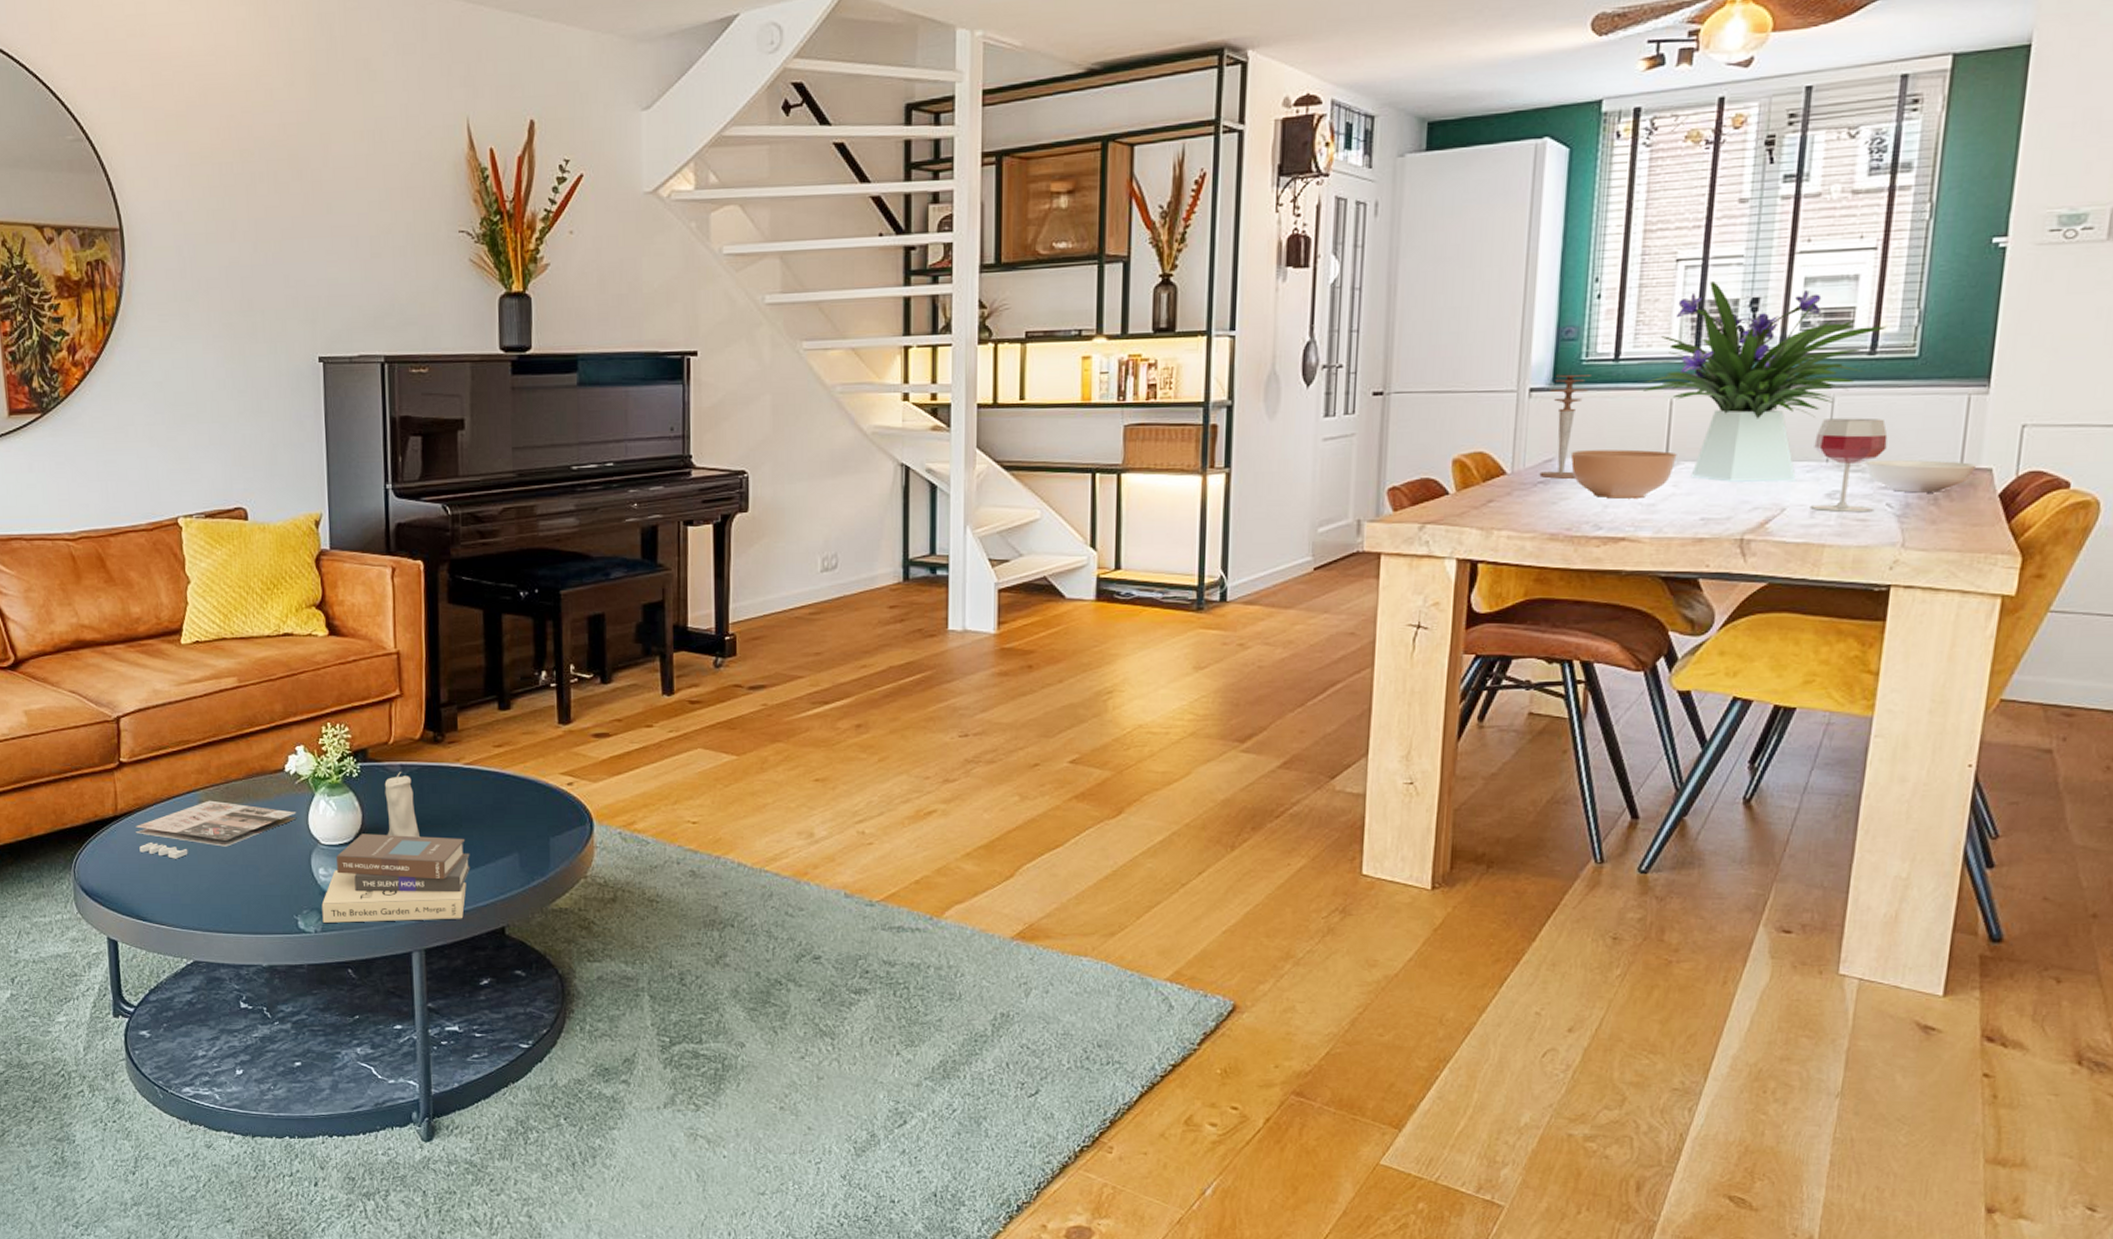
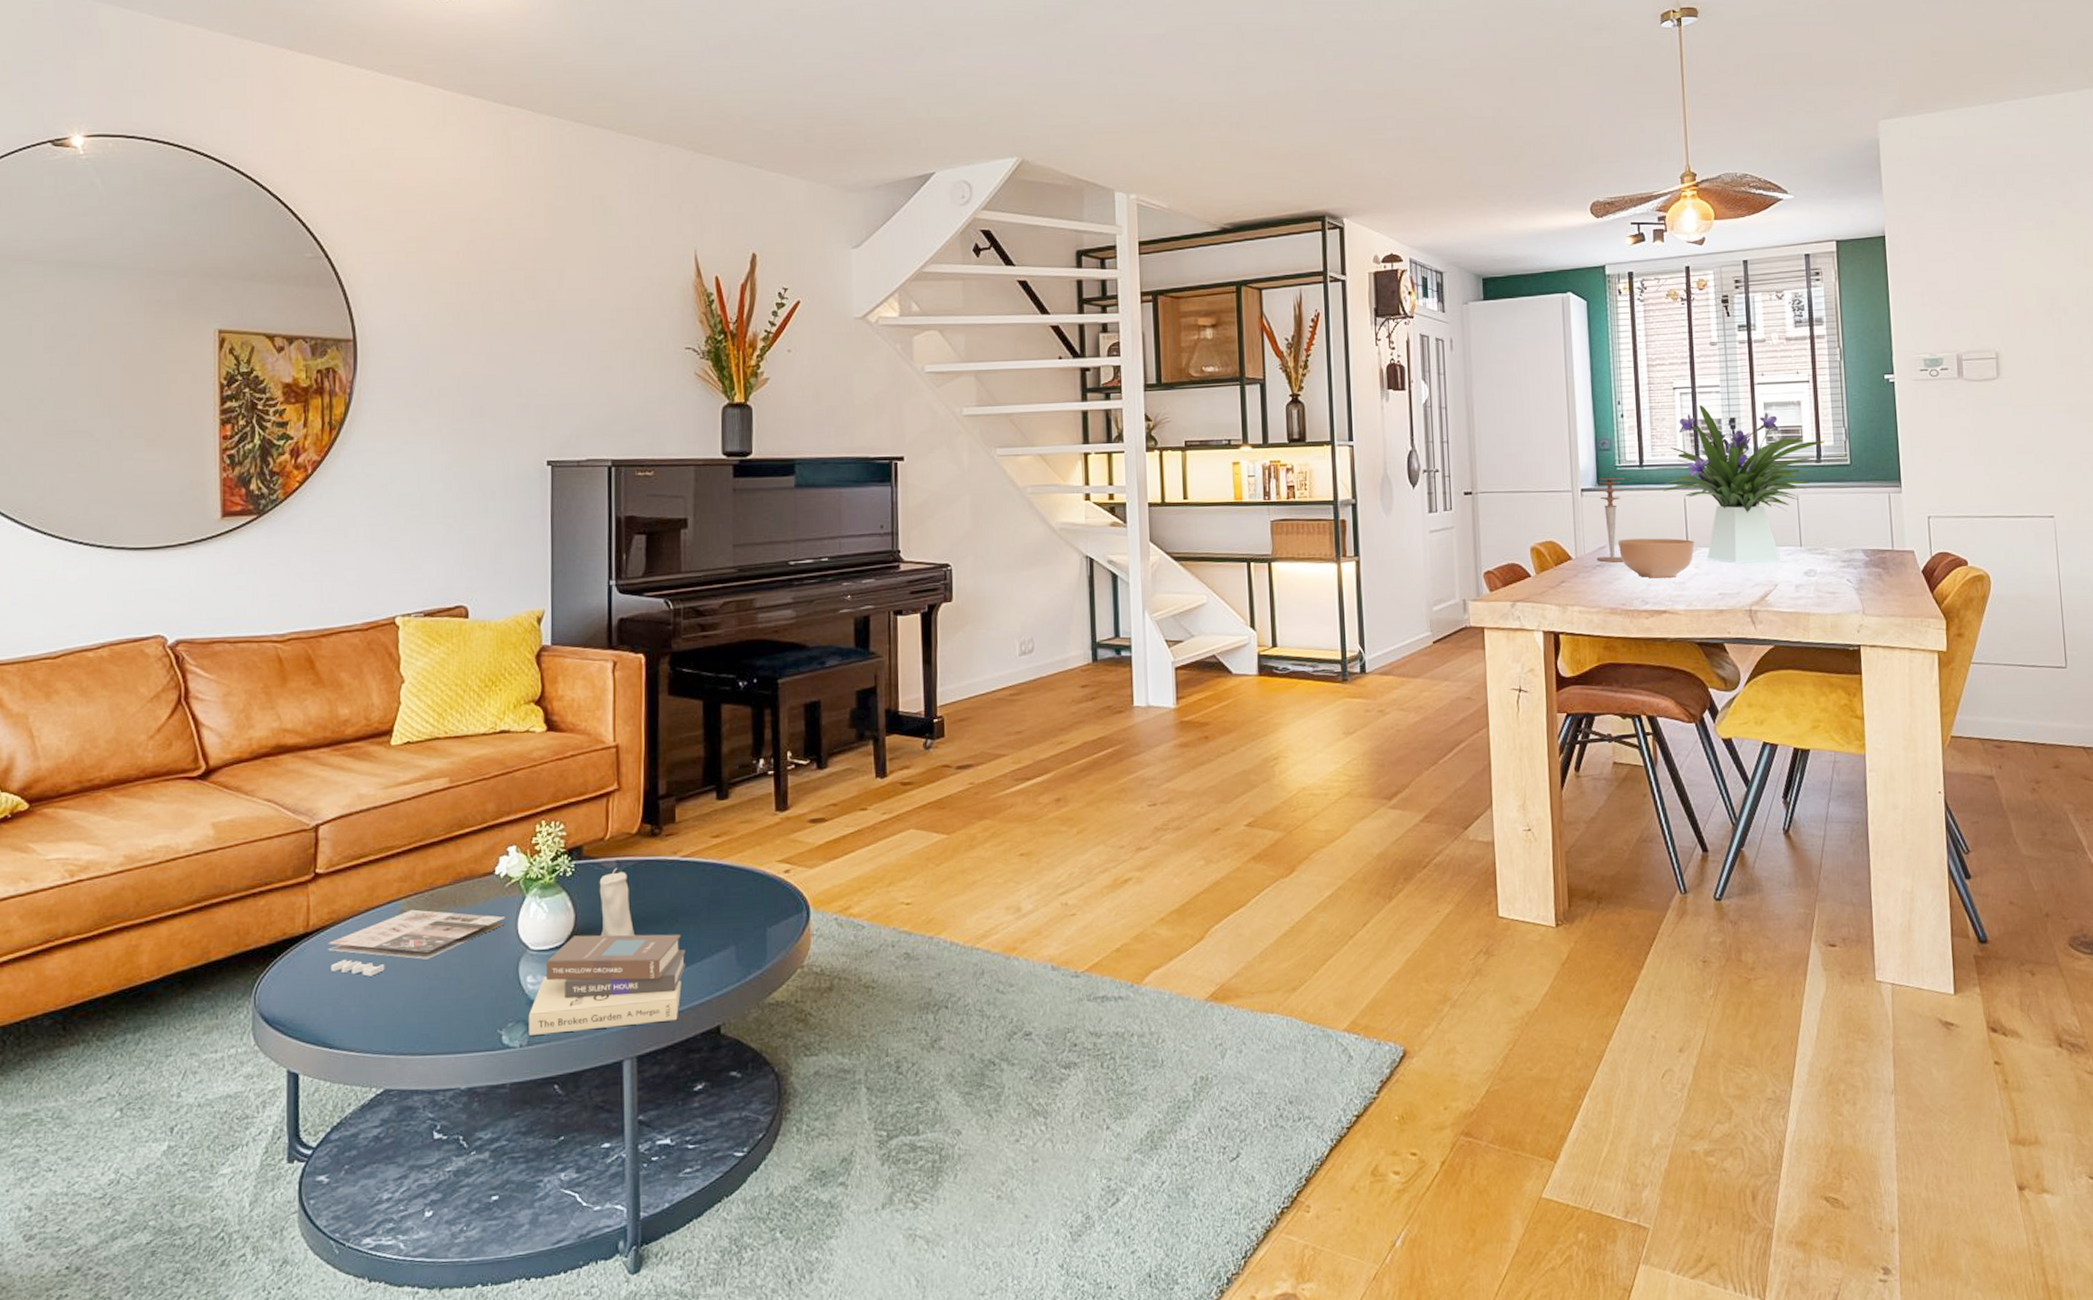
wineglass: present [1810,418,1888,513] -> none [1790,511,1840,587]
bowl: present [1864,459,1977,493] -> none [1826,544,1904,571]

